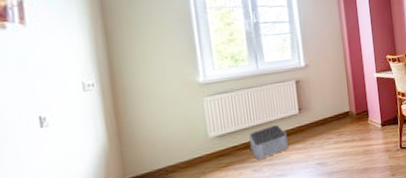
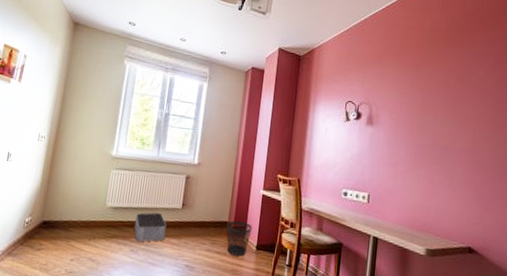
wastebasket: none [349,106,374,140] -> present [226,221,253,257]

